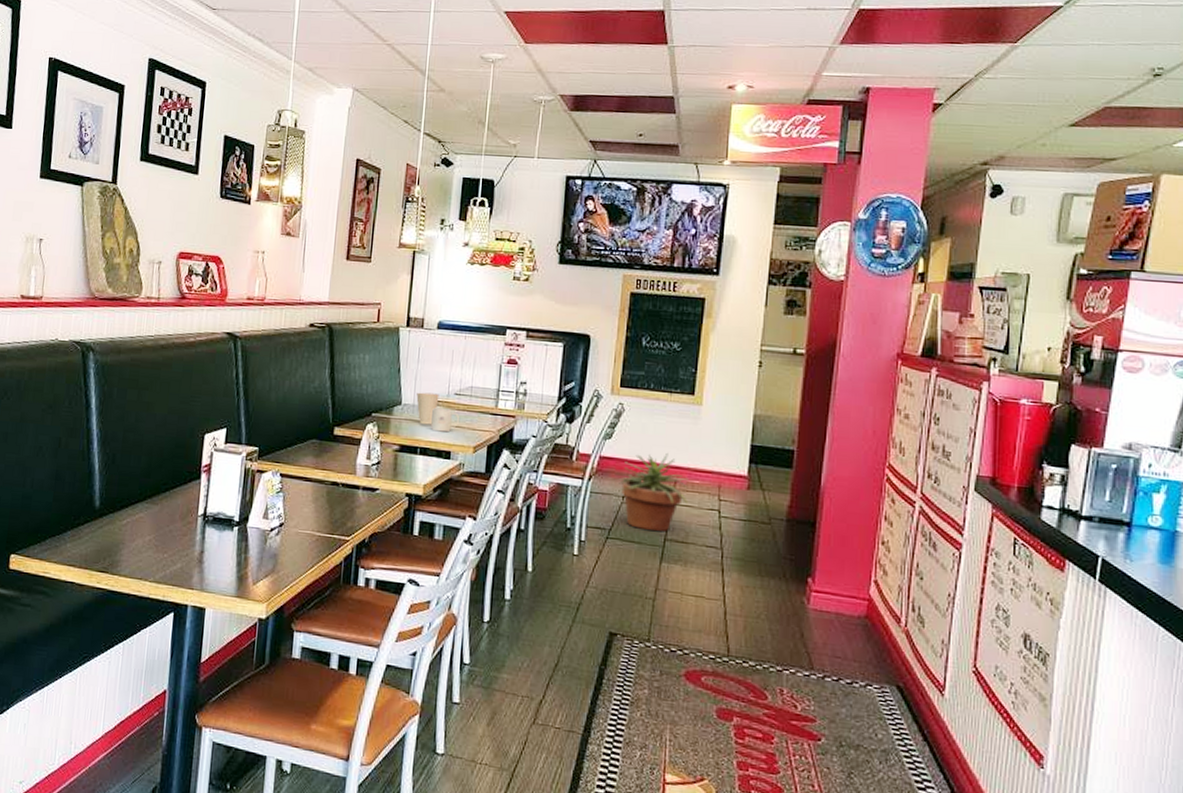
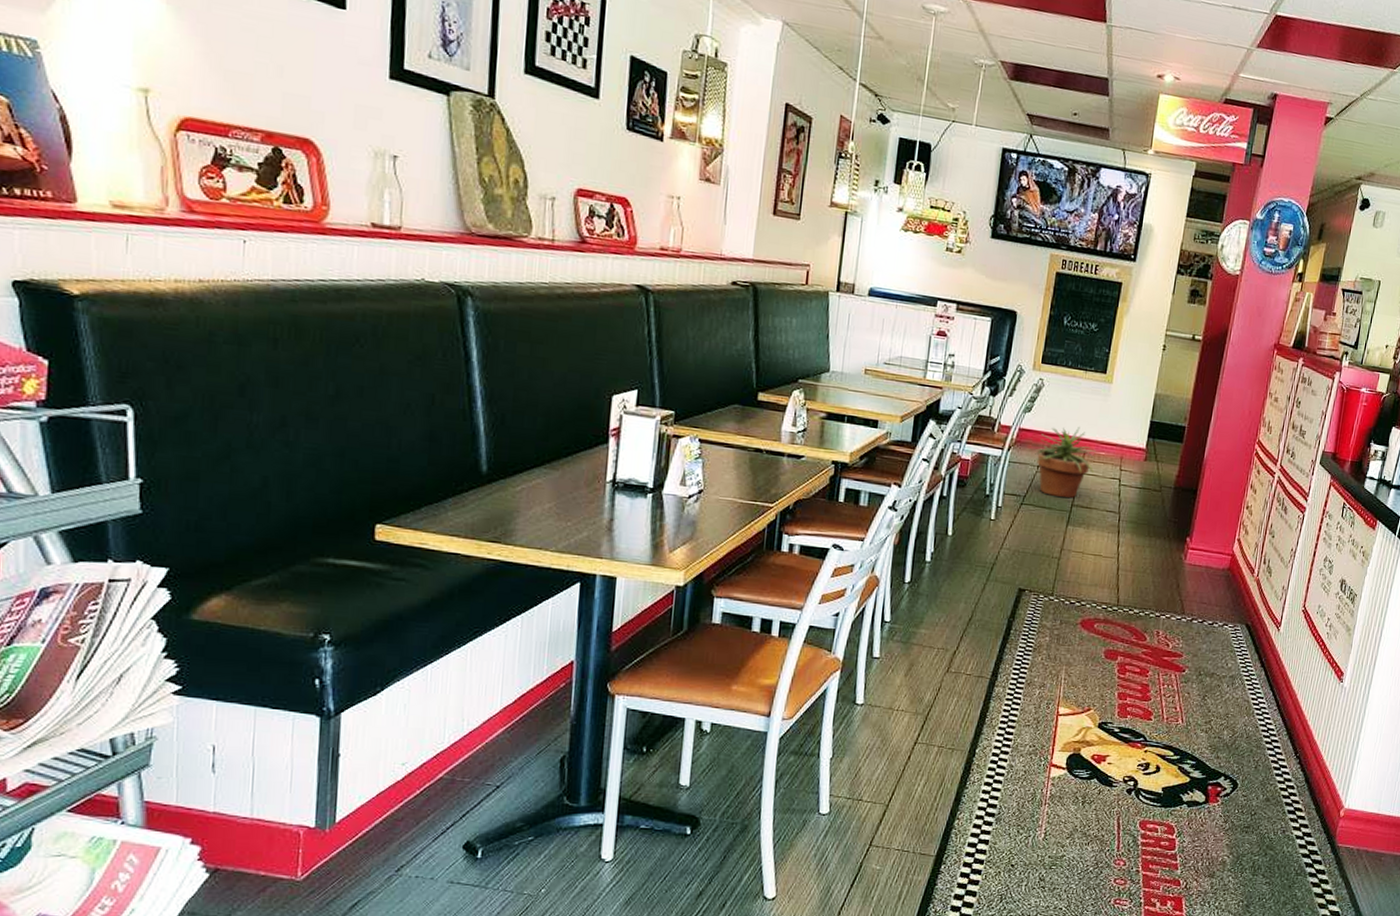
cup: present [416,392,439,425] -> none [845,359,868,394]
mug: present [431,407,460,432] -> none [859,376,889,401]

